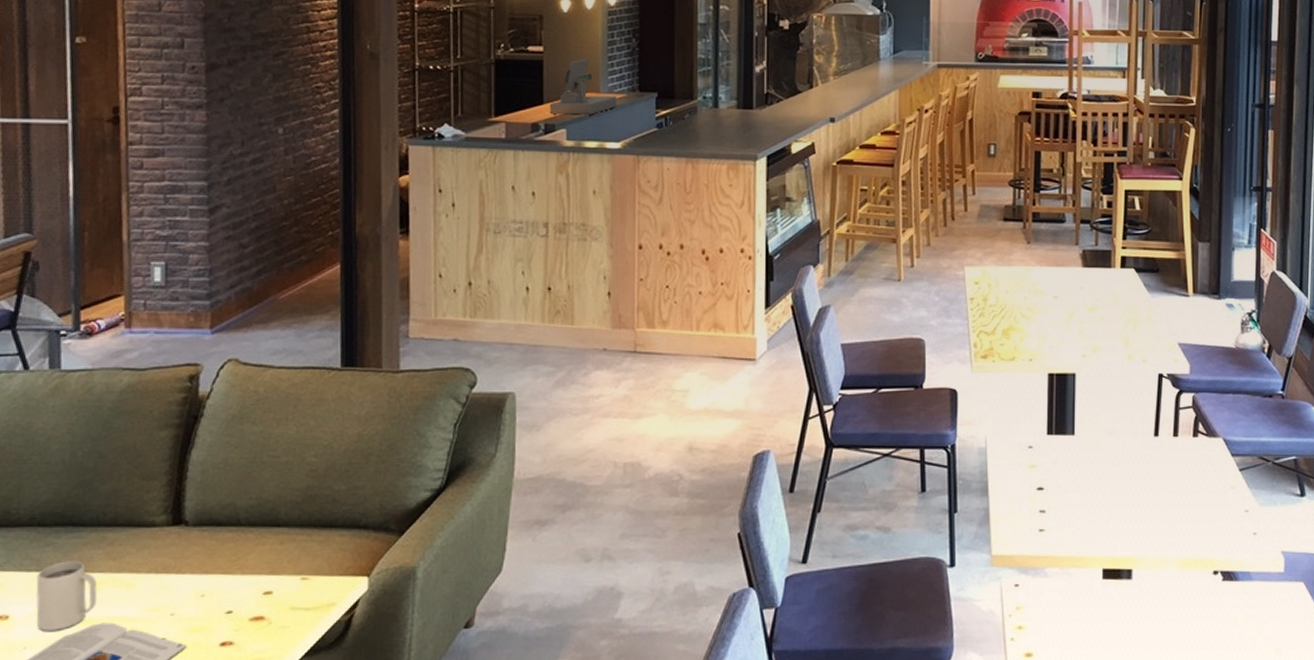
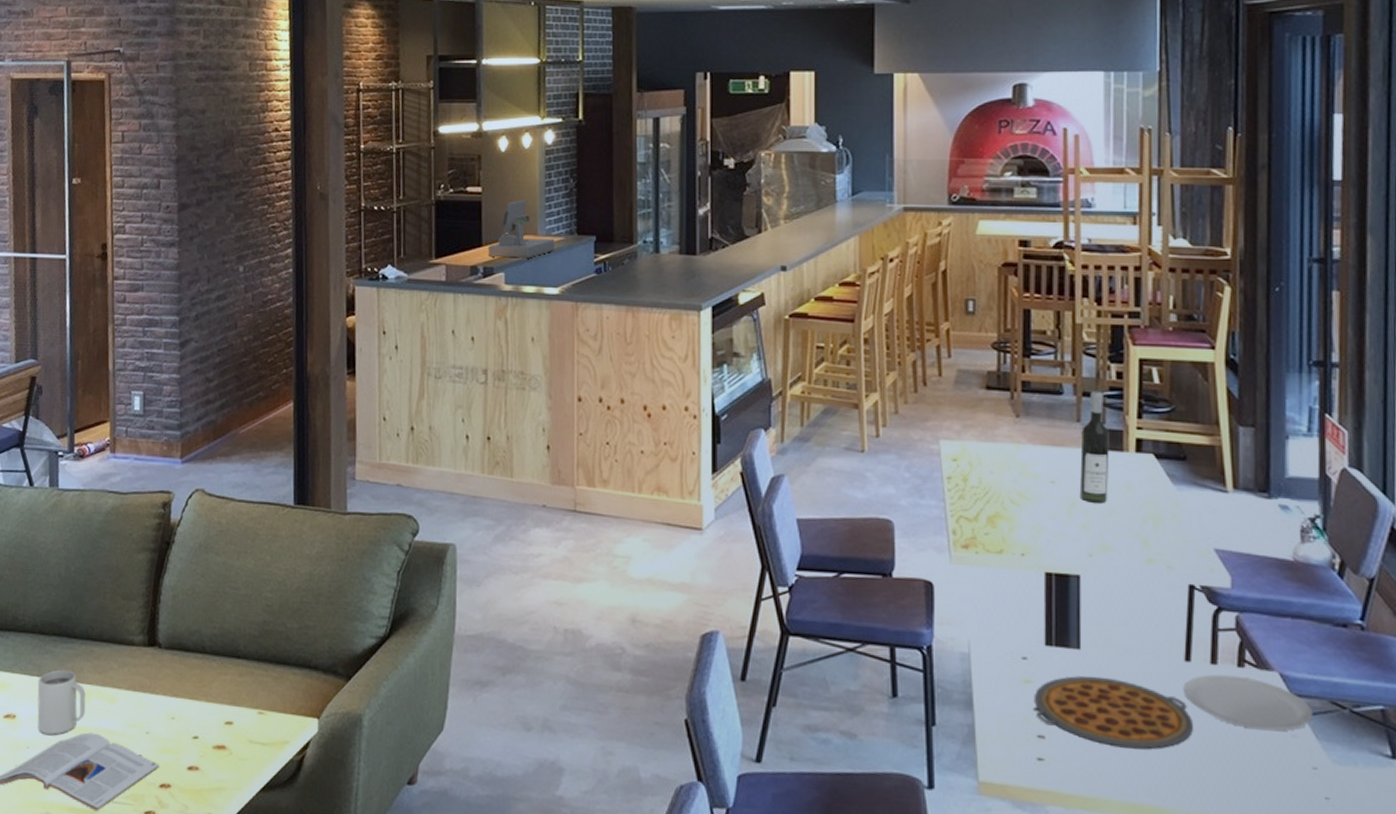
pizza: none [1038,456,1159,513] -> present [1035,676,1193,750]
bottle: none [1076,218,1101,312] -> present [1079,390,1110,503]
plate: none [1152,444,1247,486] -> present [1183,674,1313,732]

